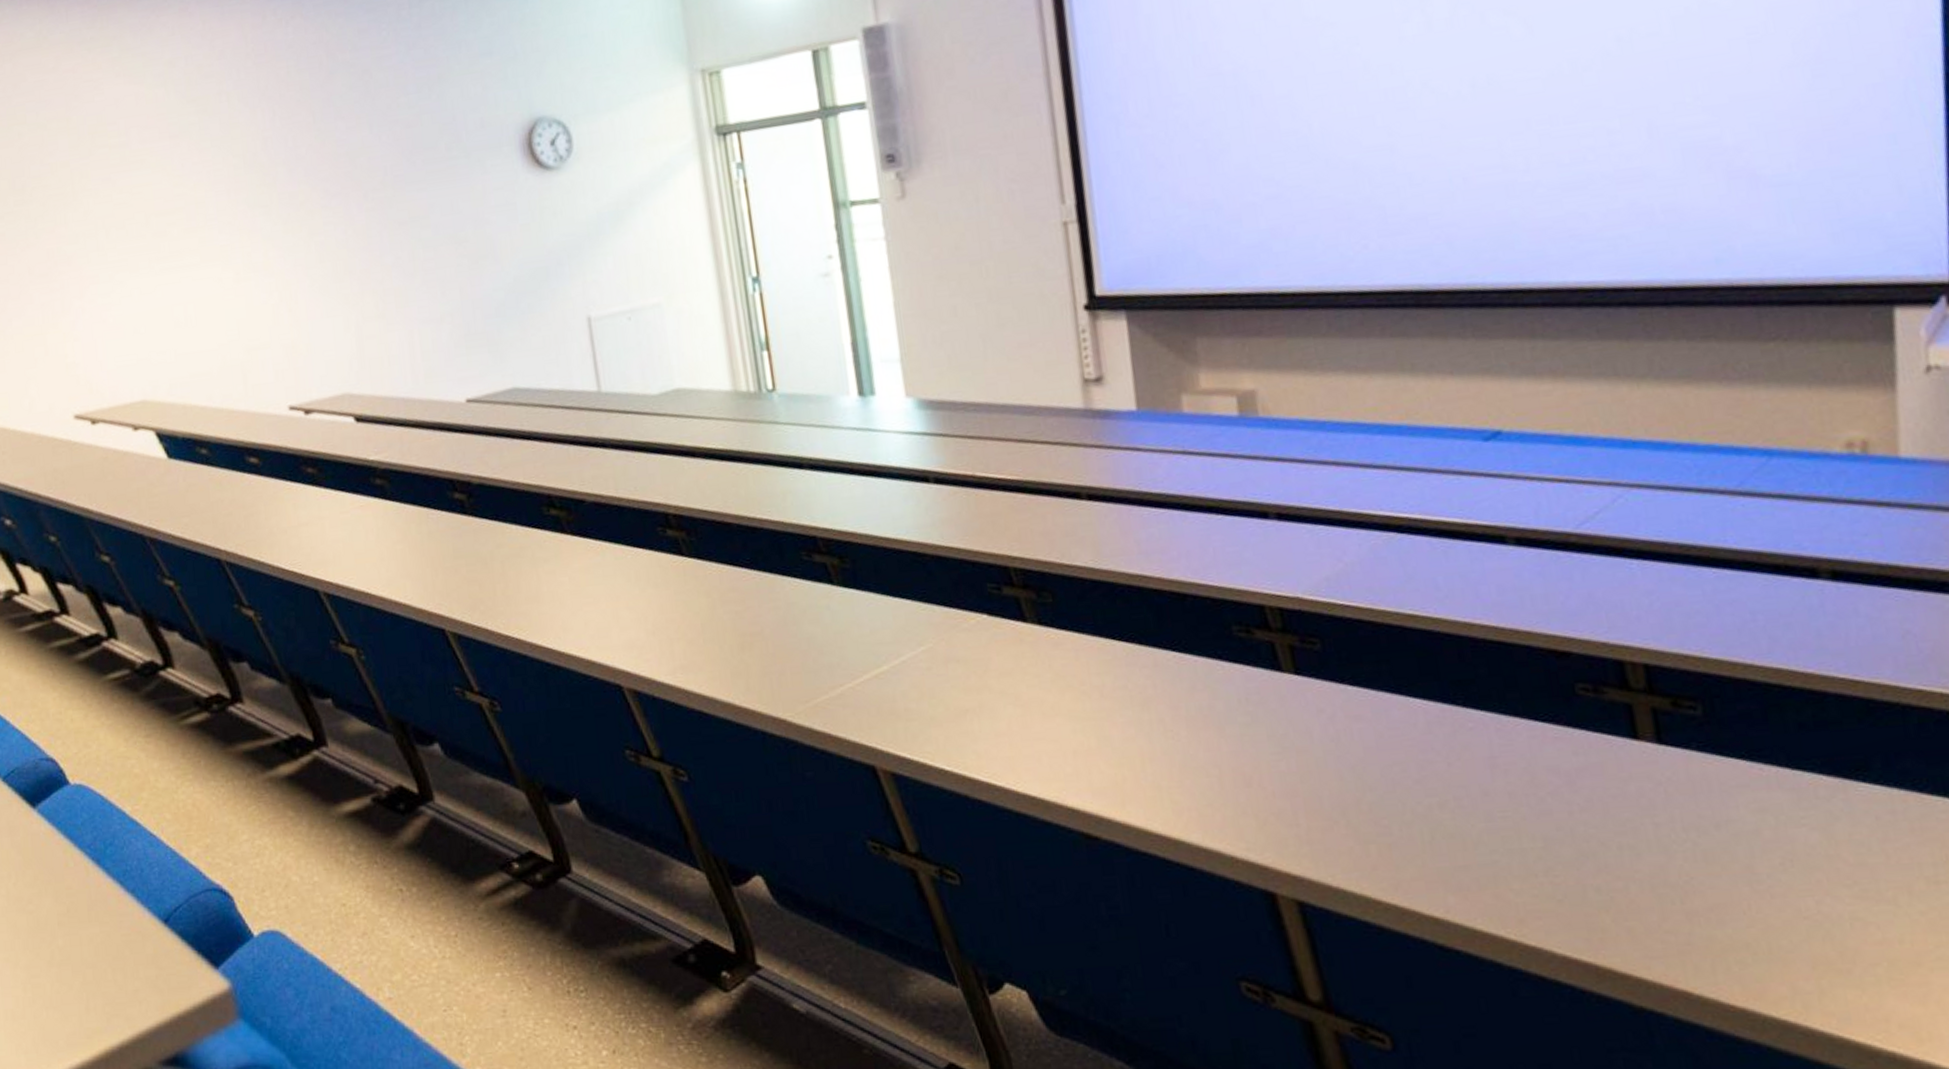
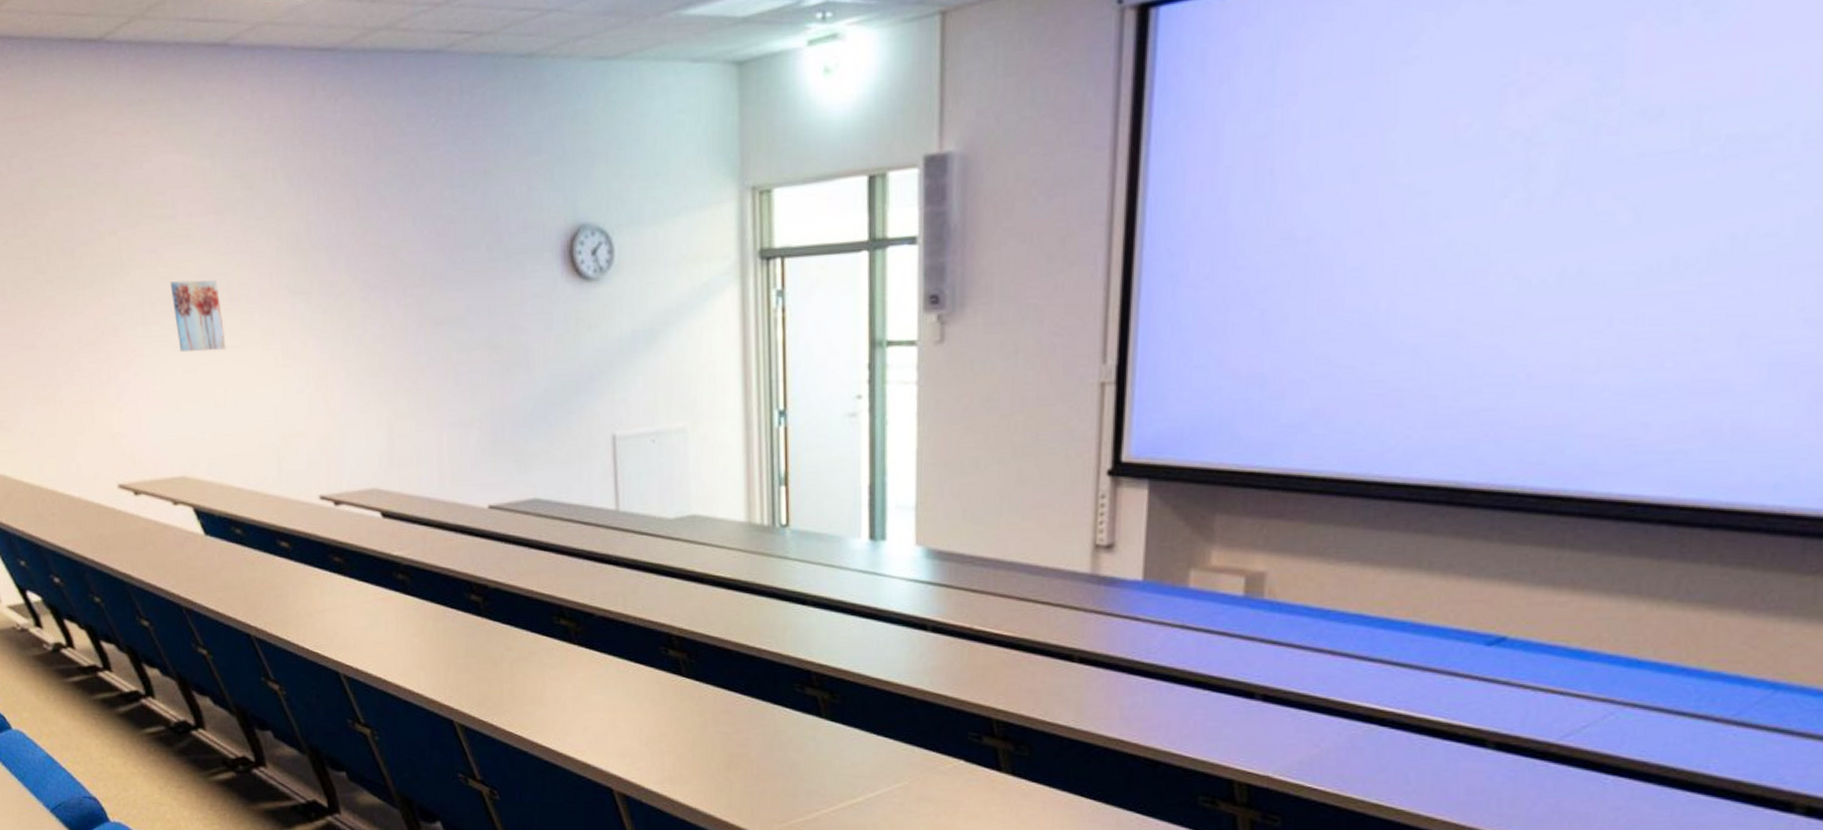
wall art: none [125,201,185,275] -> present [170,280,226,352]

